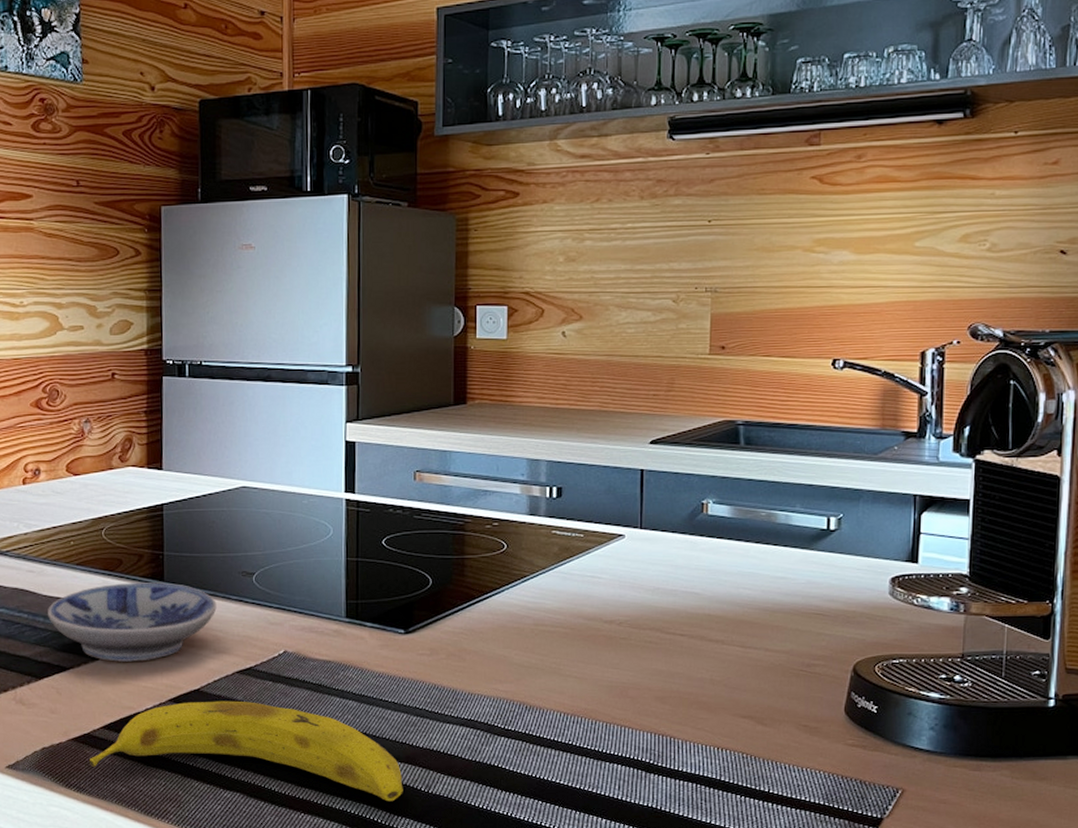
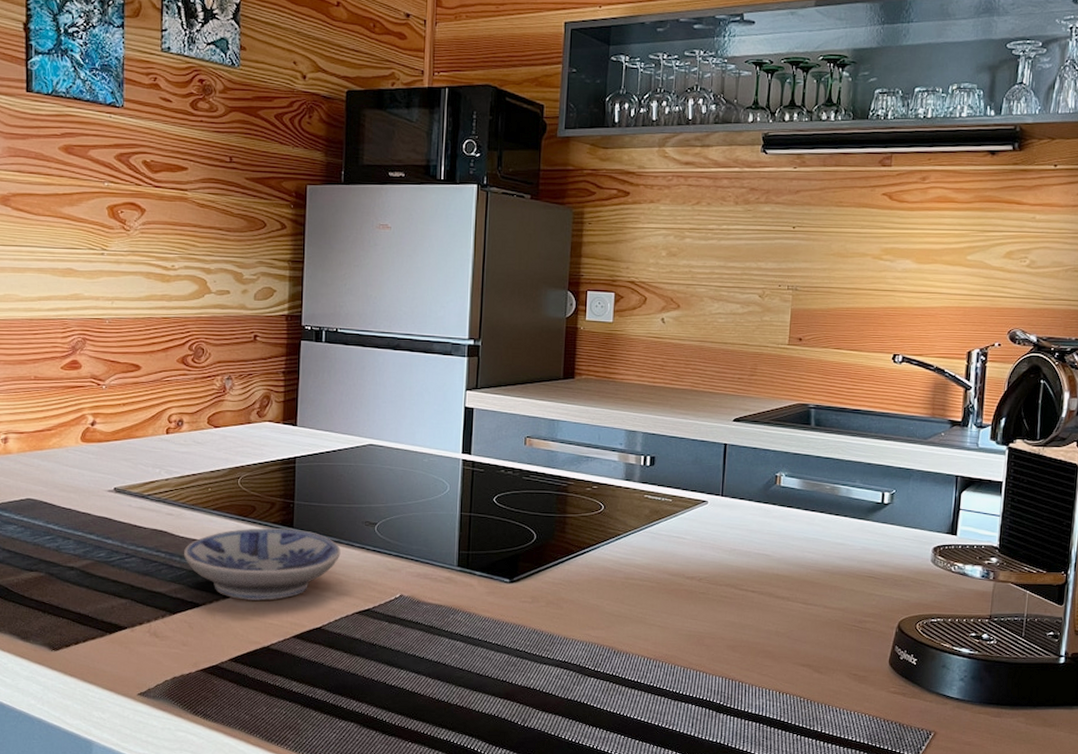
fruit: present [88,700,403,802] -> none [215,638,502,734]

